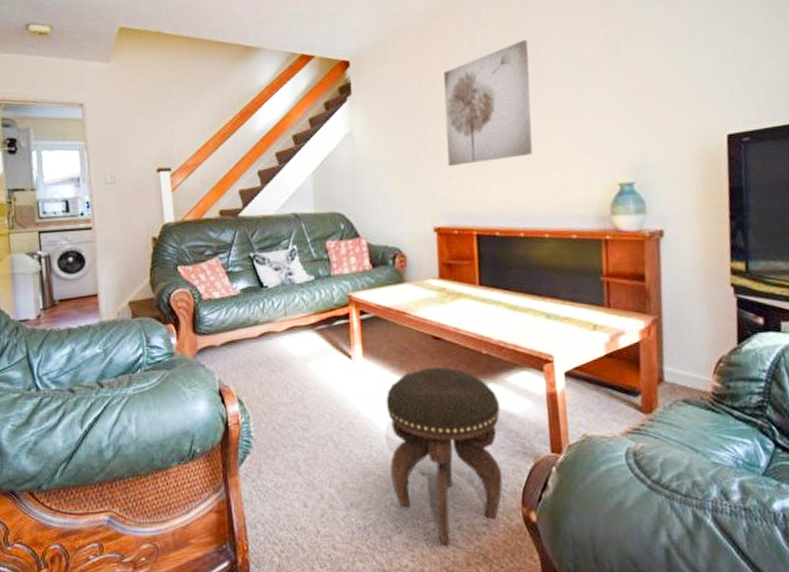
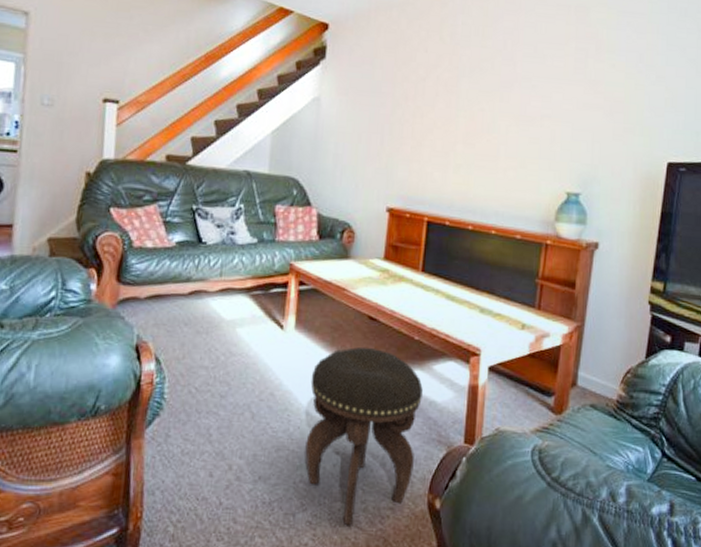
wall art: present [443,39,533,166] -> none [410,37,505,151]

